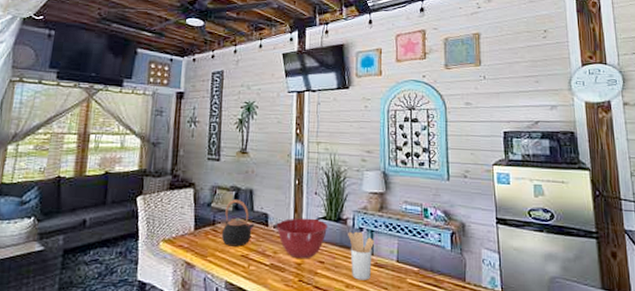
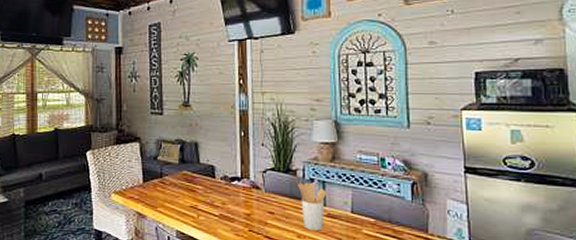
teapot: present [221,200,255,247] -> none [169,153,202,198]
mixing bowl: present [276,218,328,259] -> none [223,169,277,210]

